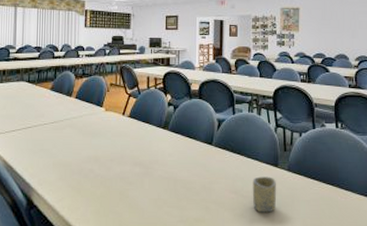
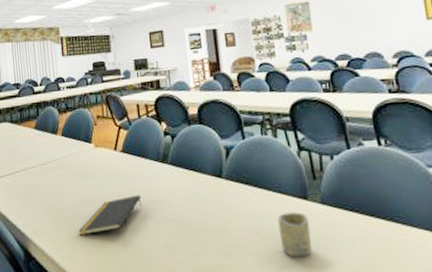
notepad: none [81,155,142,188] -> present [79,194,142,236]

